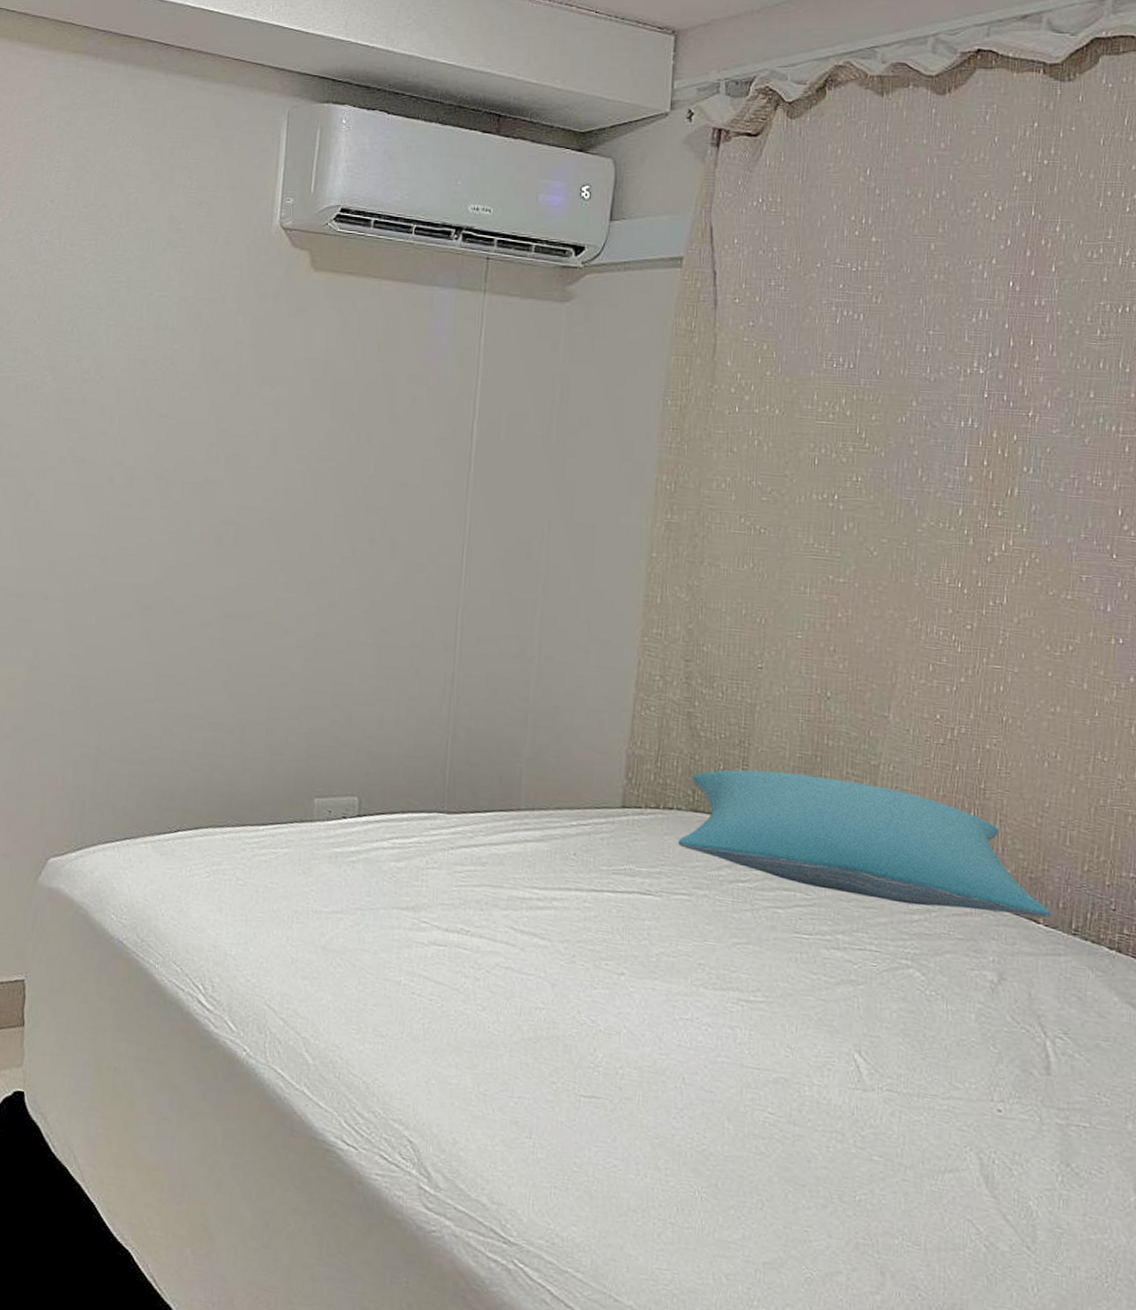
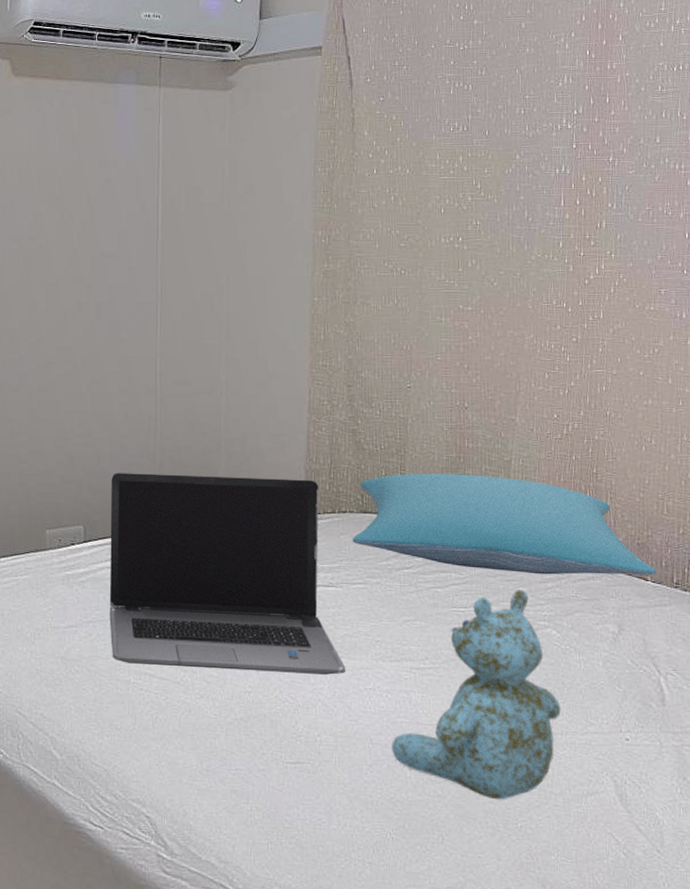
laptop computer: none [381,739,660,999] -> present [109,473,346,675]
stuffed bear: none [707,918,920,1167] -> present [391,589,561,800]

